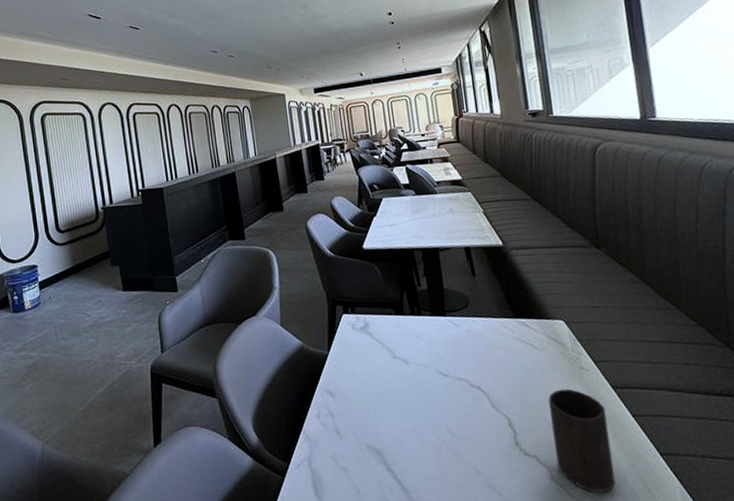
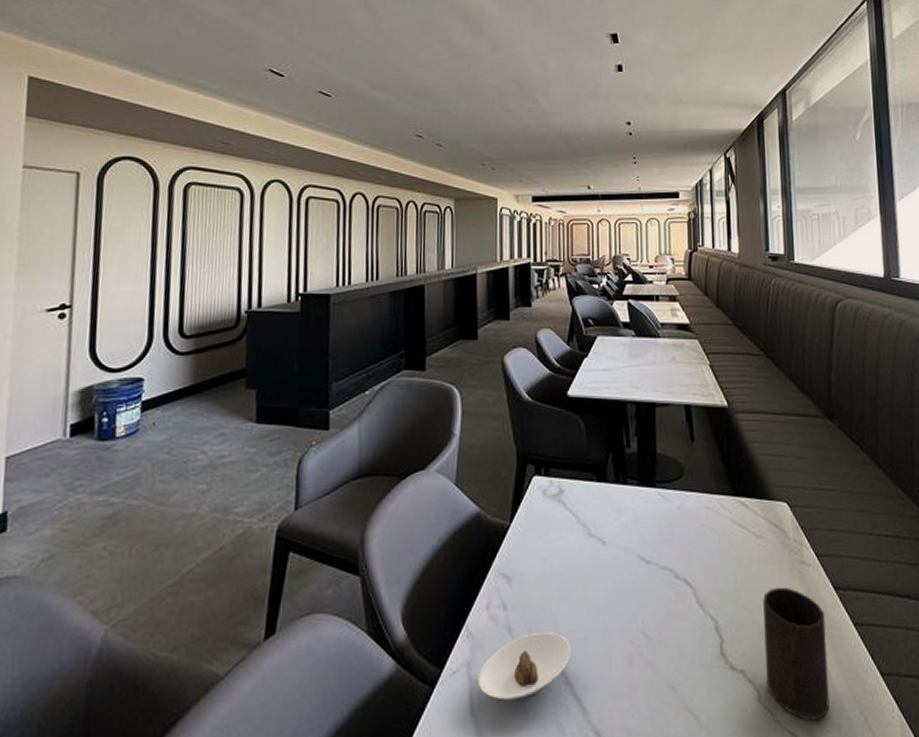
saucer: none [318,432,390,484] -> present [479,631,572,701]

